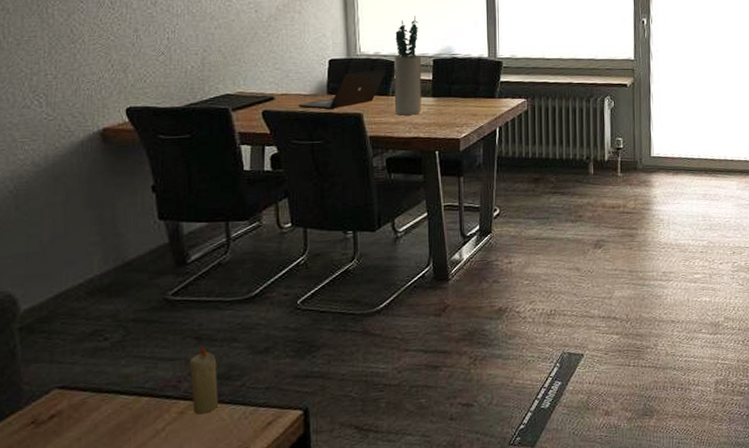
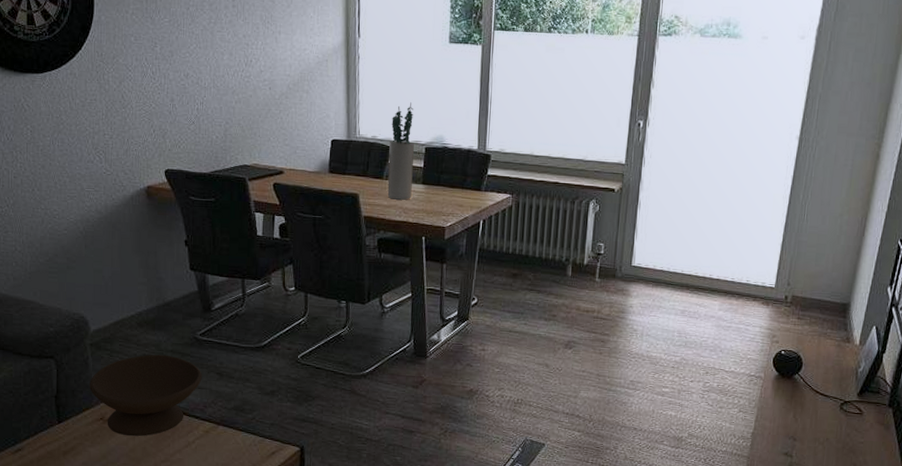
decorative bowl: none [17,325,175,438] -> present [90,354,202,436]
candle: present [189,346,219,415] -> none [213,381,235,436]
laptop: present [298,69,387,110] -> none [303,152,382,188]

